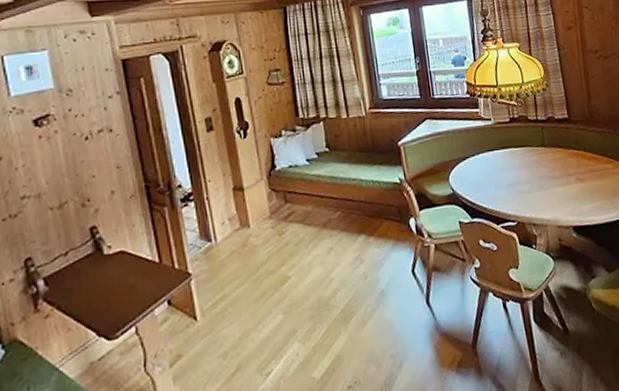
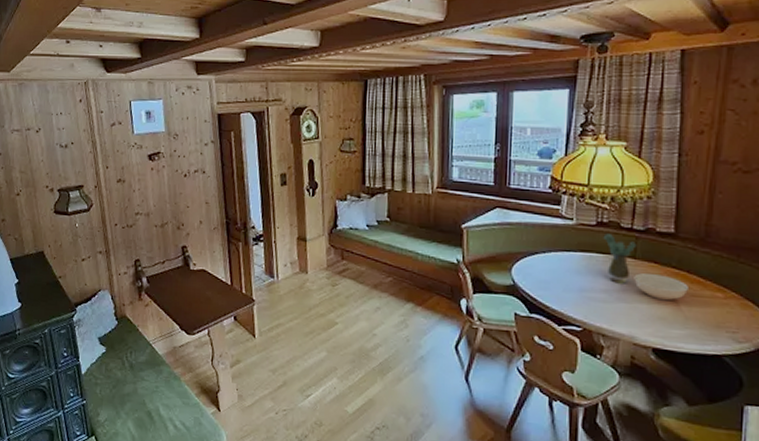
vase: none [517,127,544,173] -> present [603,232,637,284]
bowl: none [546,157,588,181] -> present [634,273,690,301]

